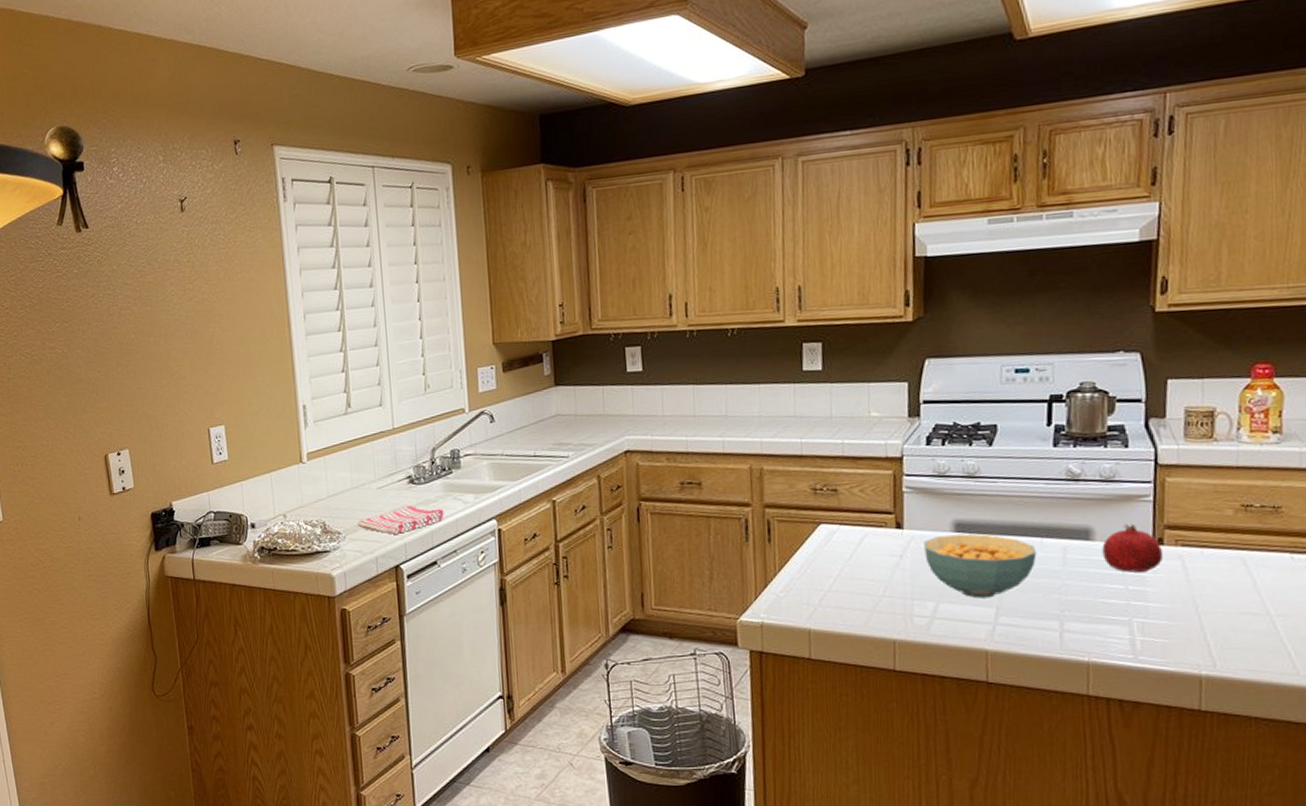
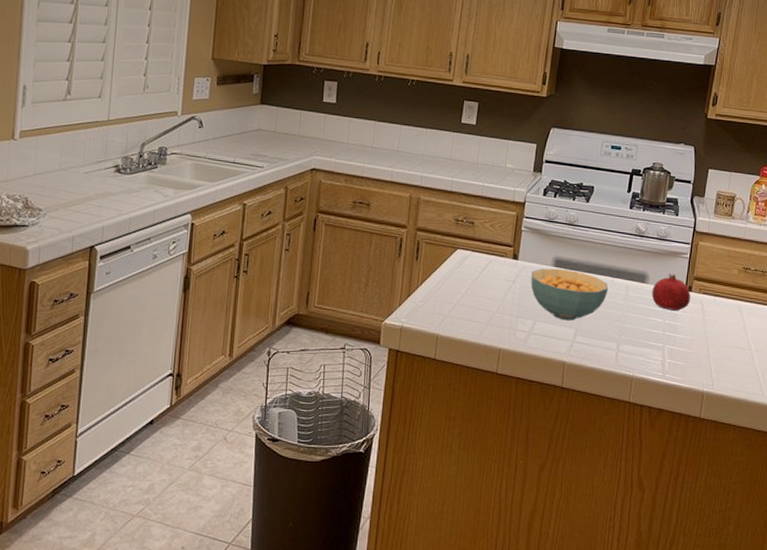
dish towel: present [357,505,444,535] -> none [59,192,144,218]

